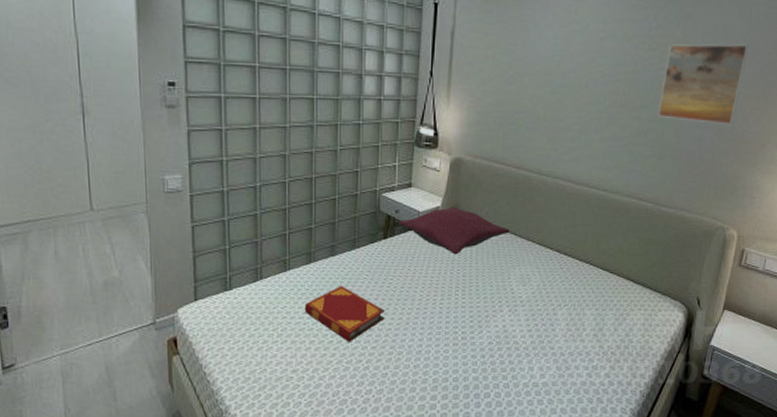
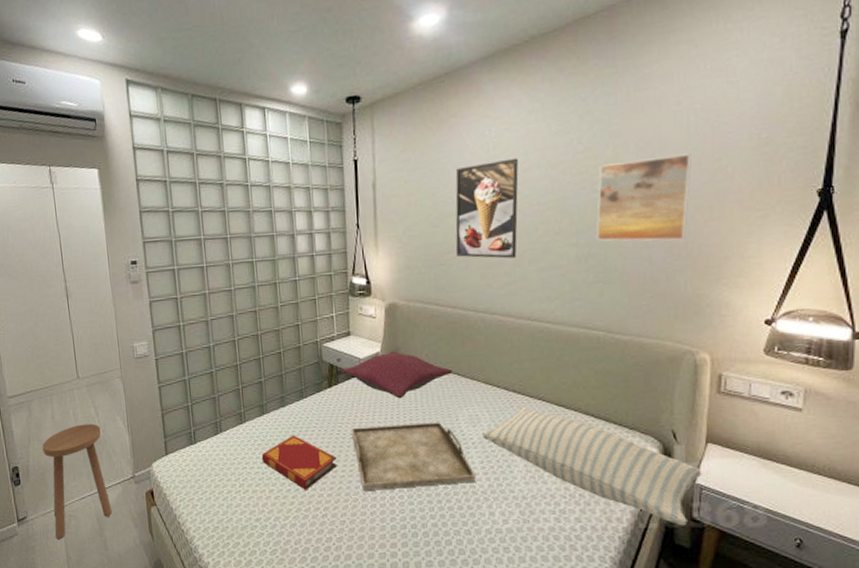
stool: none [40,262,126,389] -> present [42,423,113,539]
serving tray: none [403,279,520,344] -> present [352,422,475,491]
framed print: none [526,25,597,125] -> present [455,158,519,259]
pillow: none [531,269,716,382] -> present [482,406,702,526]

